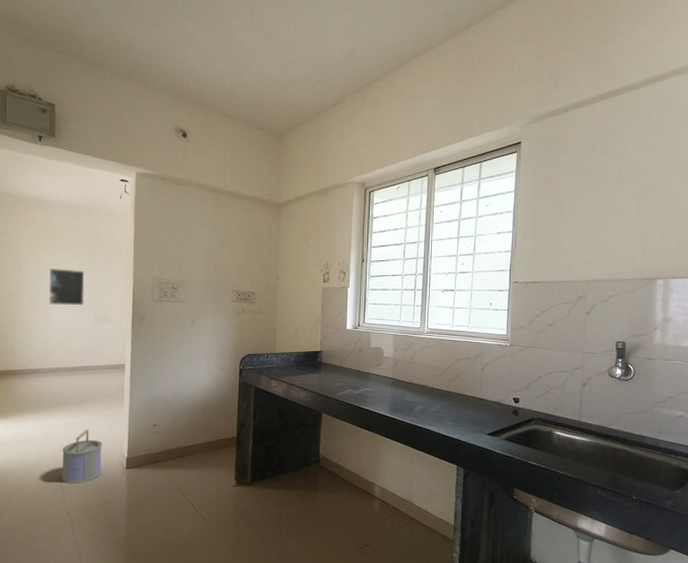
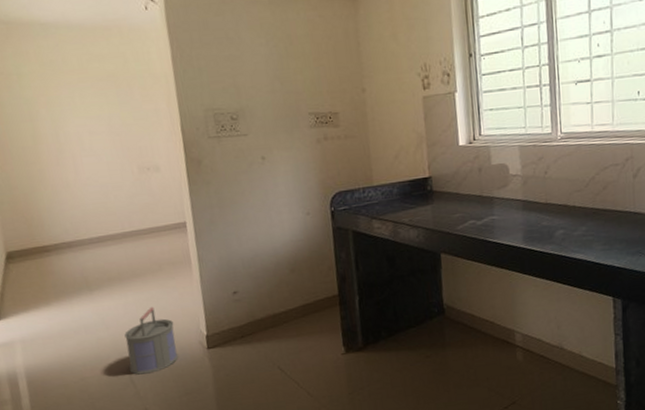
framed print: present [48,269,85,306] -> none [69,109,122,159]

